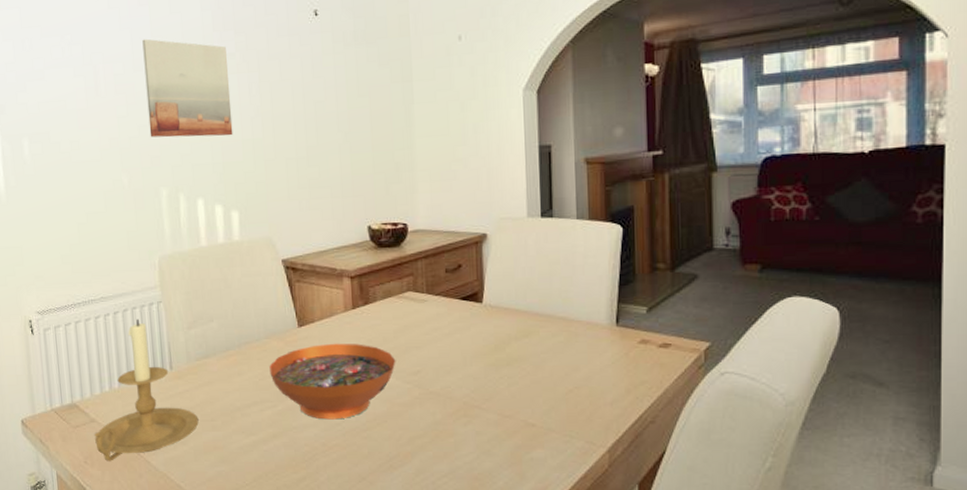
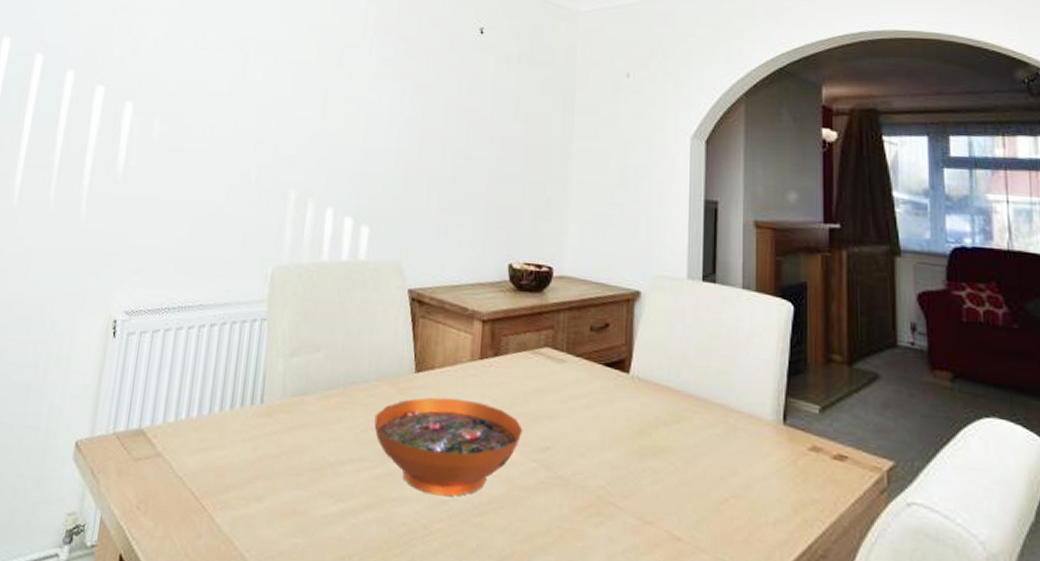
candle holder: present [95,318,199,461] -> none [155,335,282,511]
wall art: present [142,38,233,138] -> none [289,33,384,144]

